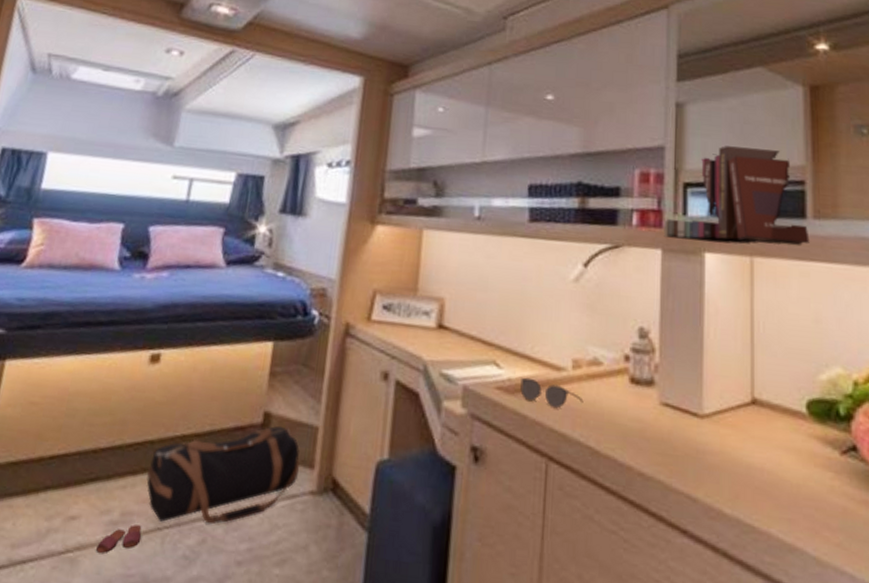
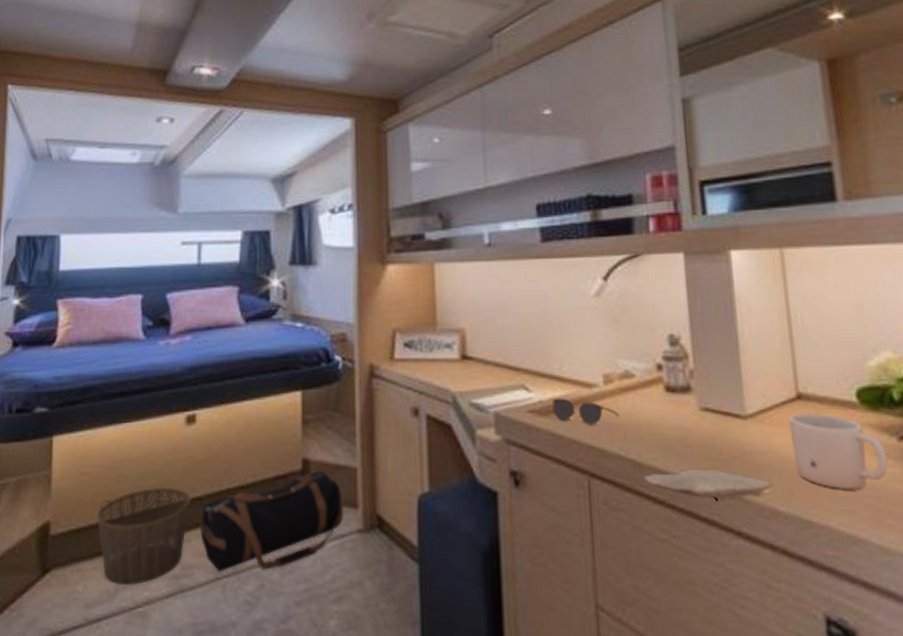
basket: none [37,425,143,528] -> present [96,486,191,586]
slippers: present [96,525,142,555] -> none [164,577,202,607]
tissue: none [600,462,722,496] -> present [643,469,774,500]
books: present [663,146,810,247] -> none [682,134,843,240]
mug: none [742,418,829,499] -> present [788,413,888,489]

